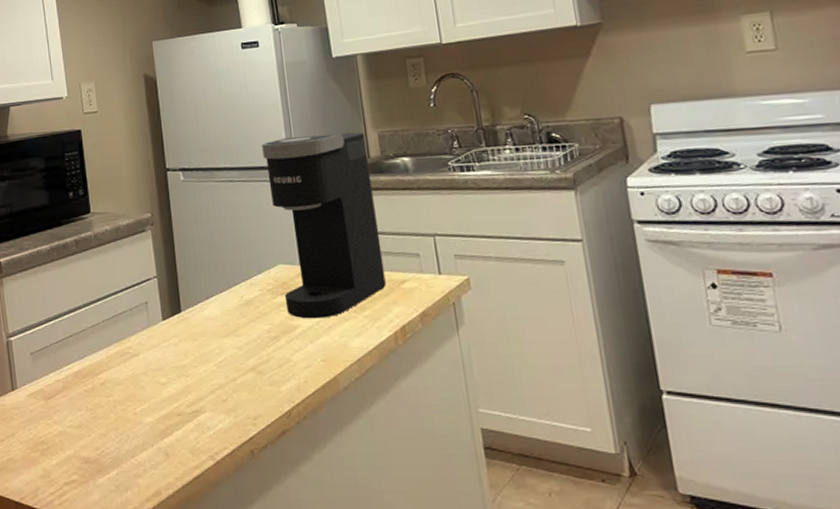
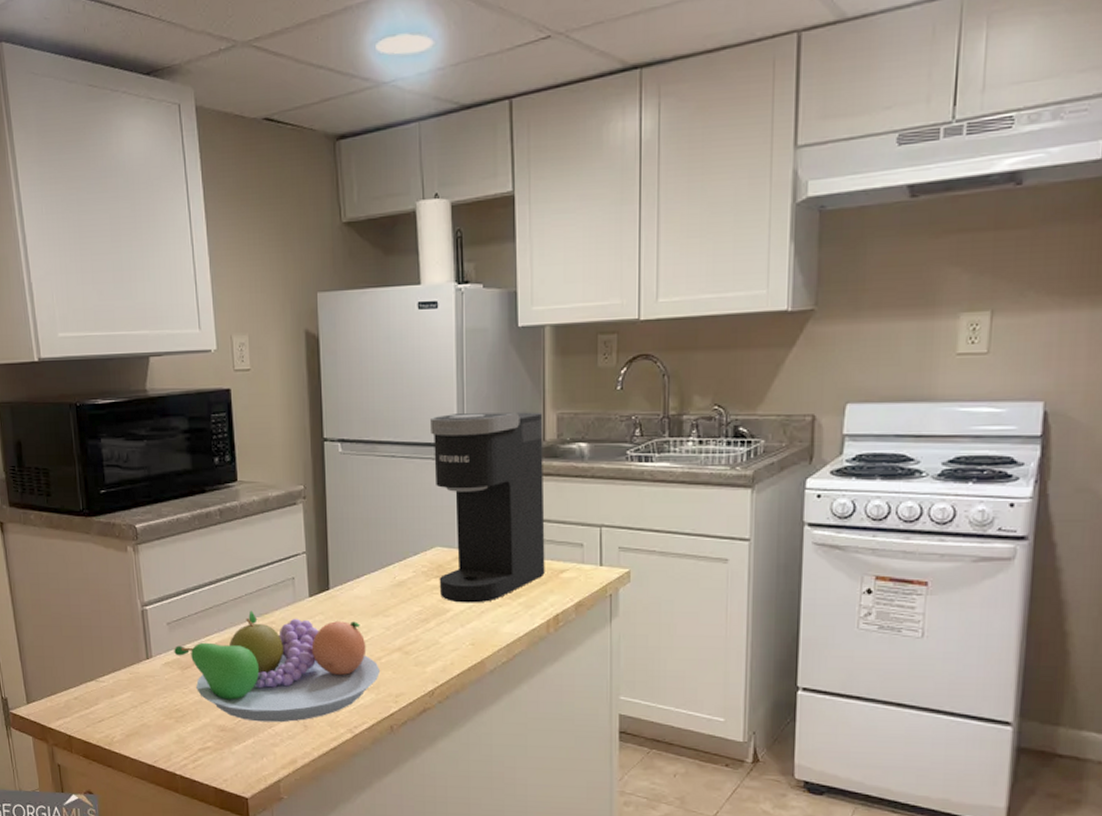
fruit bowl: none [37,337,237,452] -> present [174,610,381,723]

